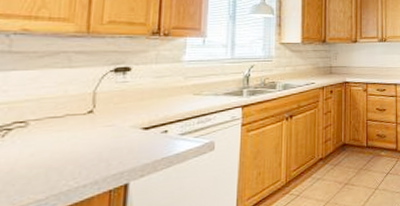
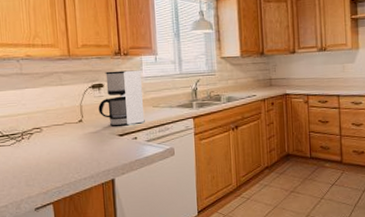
coffee maker: none [119,52,186,118] -> present [98,70,145,126]

